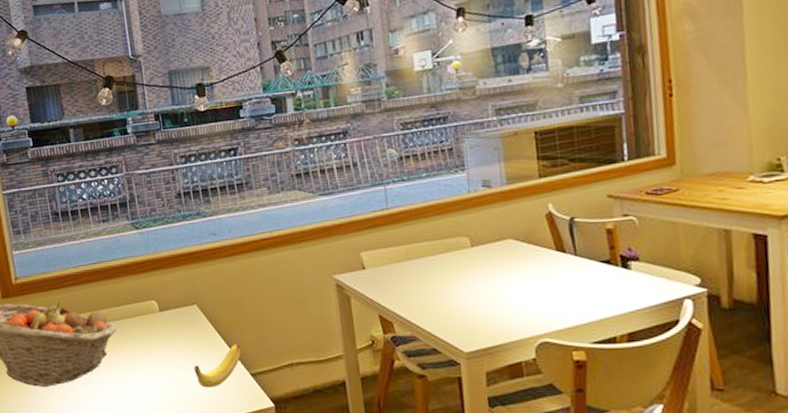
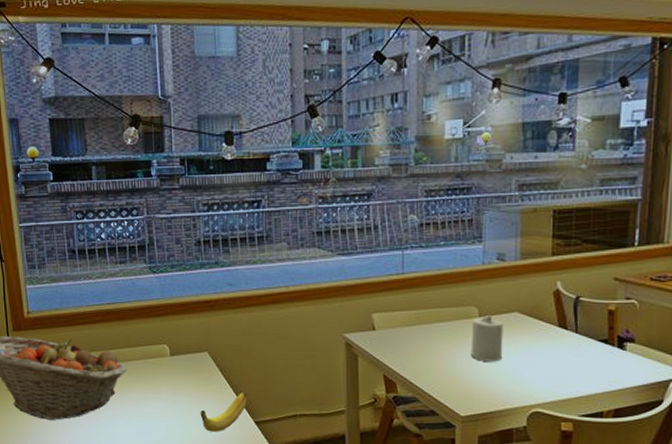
candle: none [465,244,501,293] -> present [470,315,504,362]

